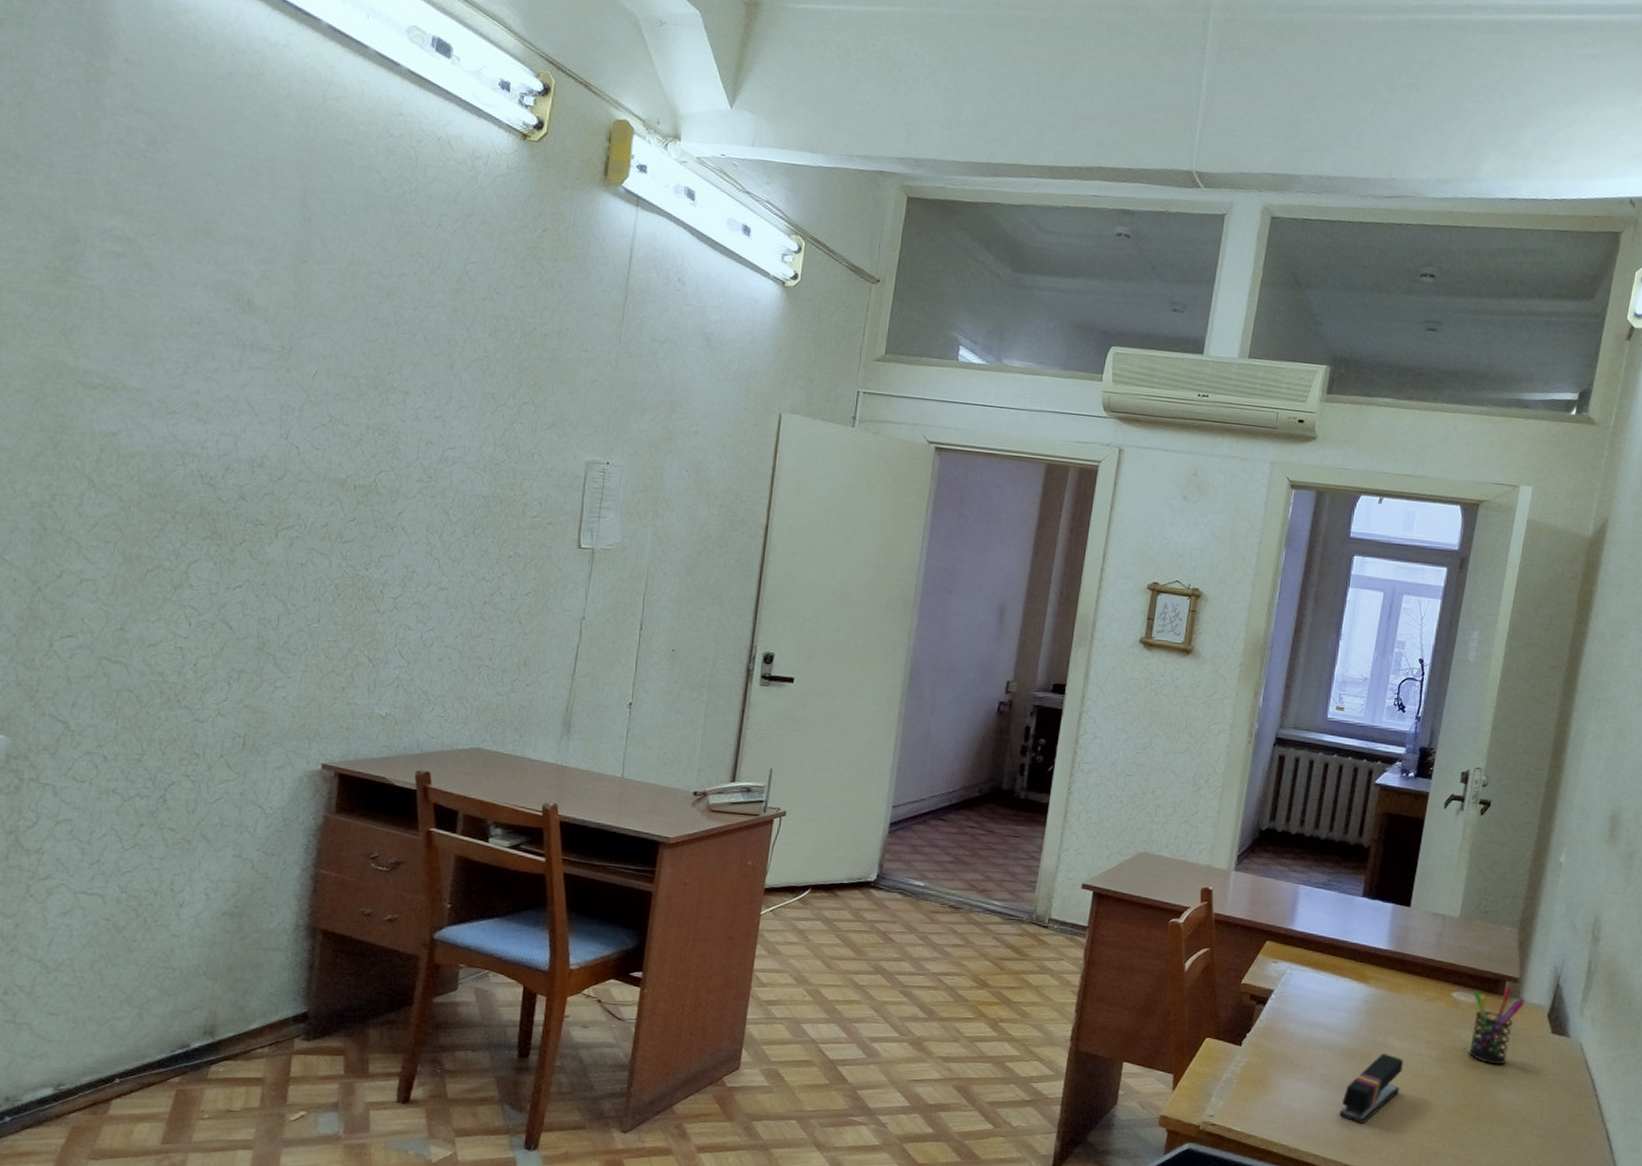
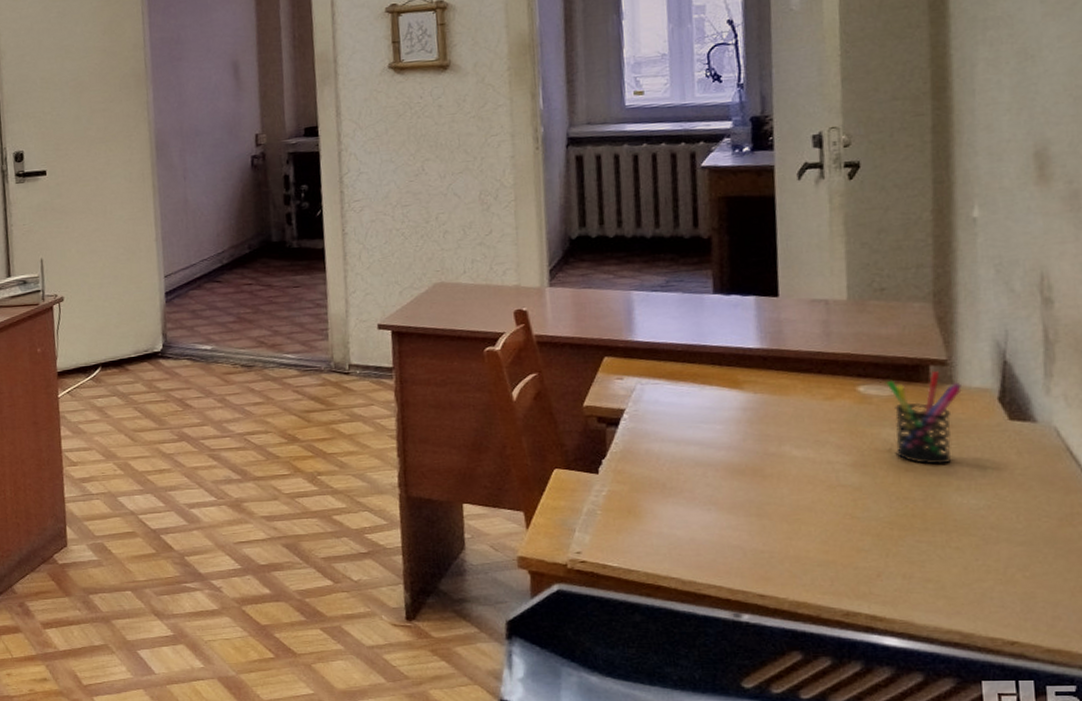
stapler: present [1340,1054,1403,1123] -> none [739,465,812,547]

